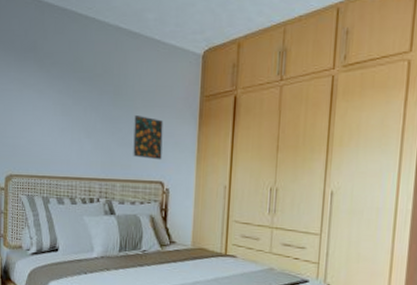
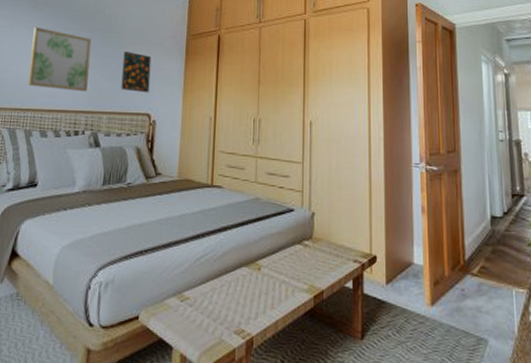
wall art: none [41,89,101,159] -> present [27,26,92,92]

